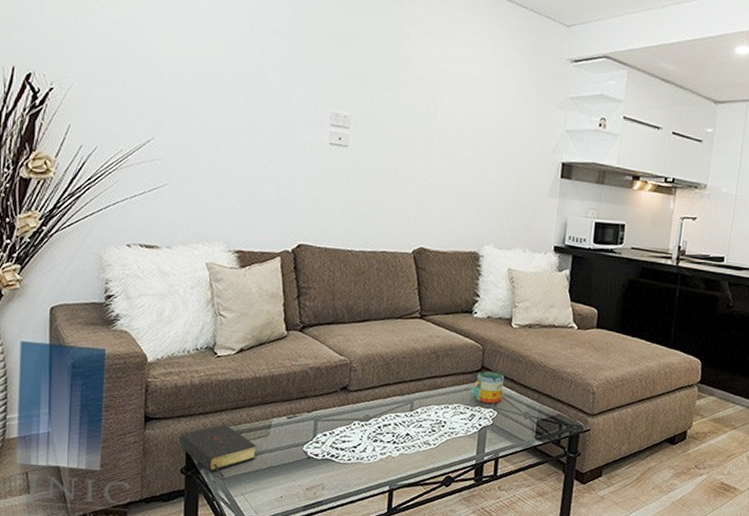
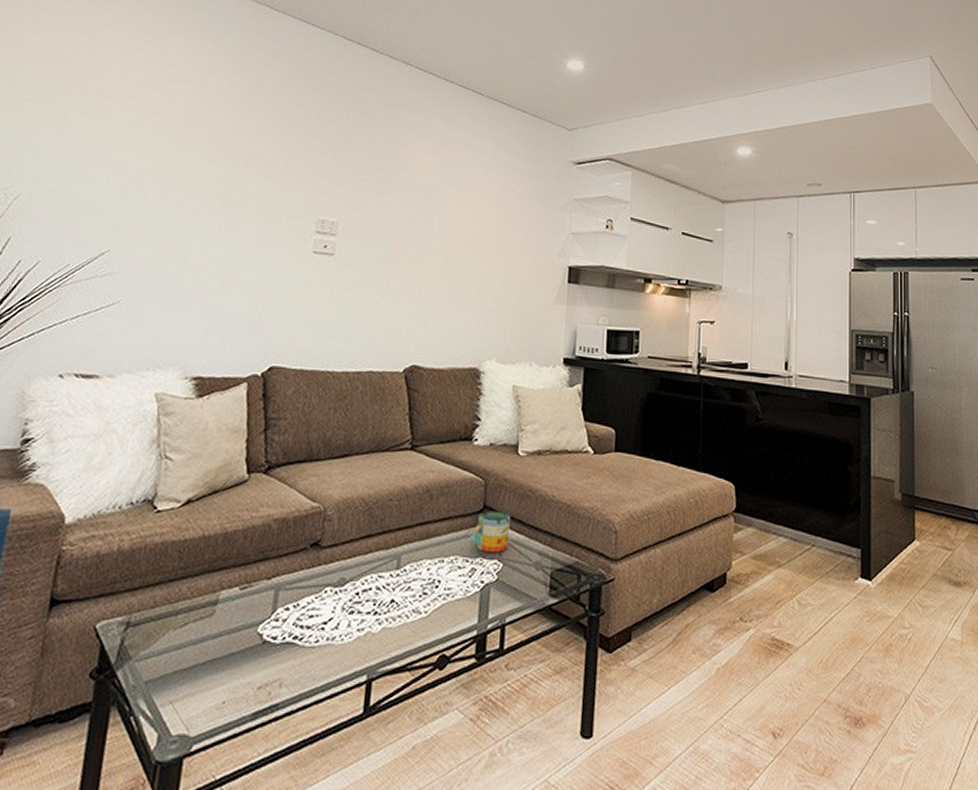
bible: present [179,424,257,477] -> none [92,603,197,679]

